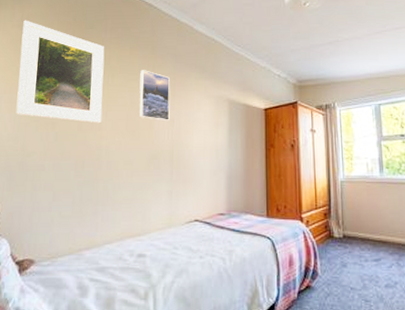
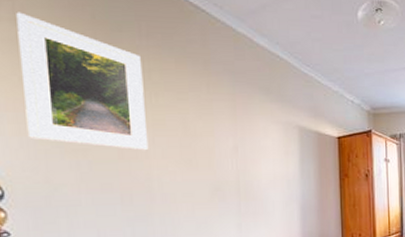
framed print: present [139,70,170,122] -> none [191,88,233,149]

